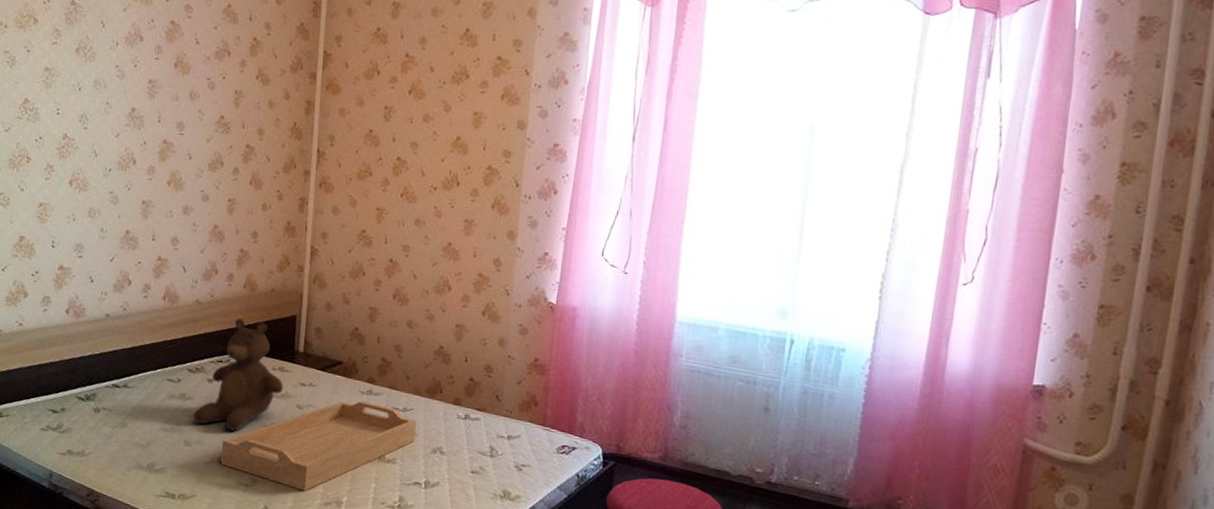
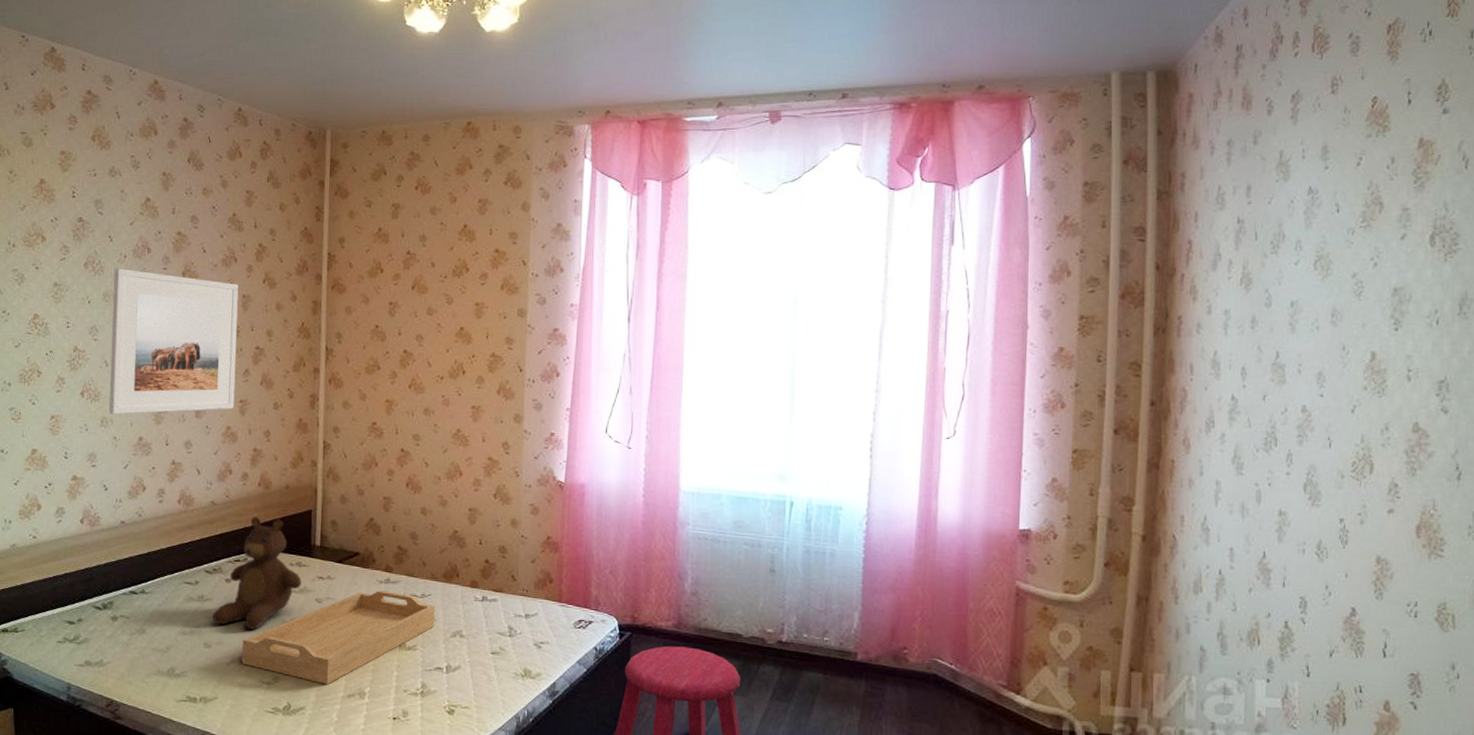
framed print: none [97,55,231,208] -> present [109,268,239,415]

